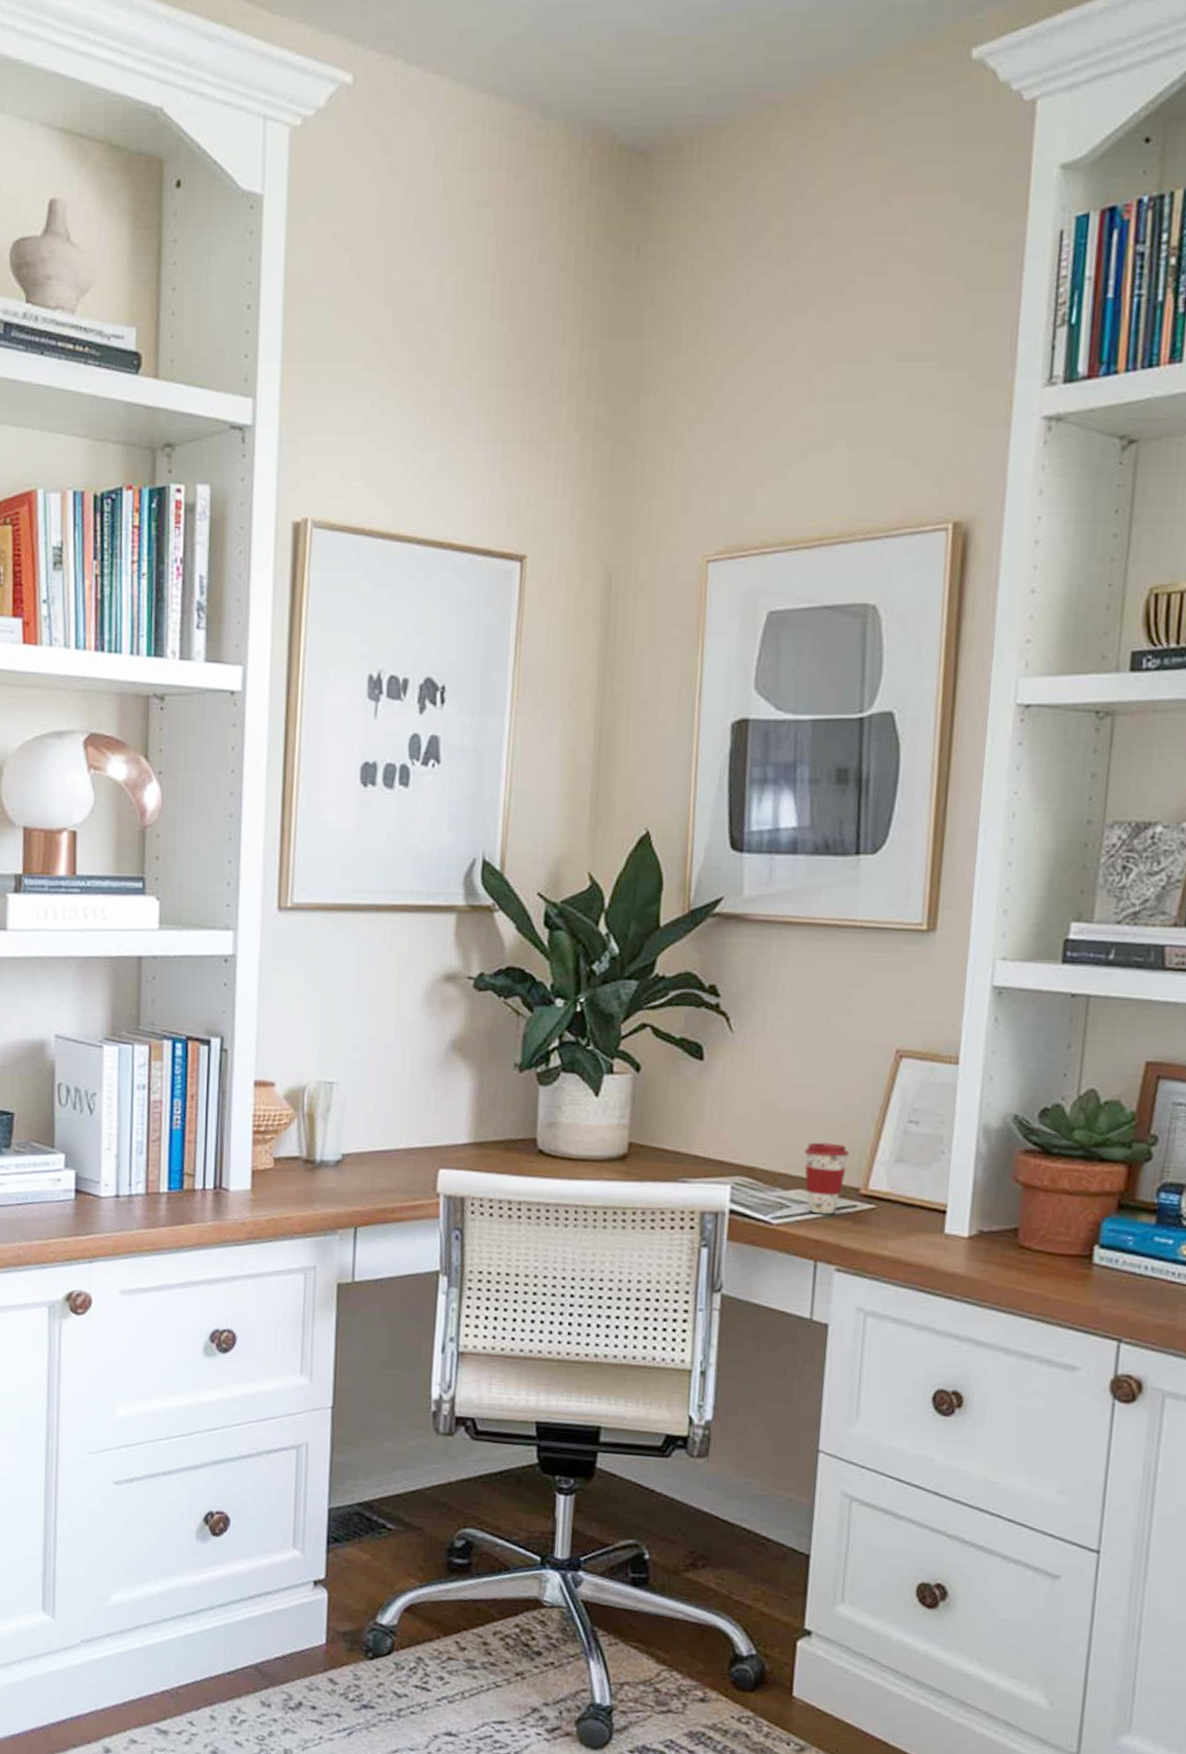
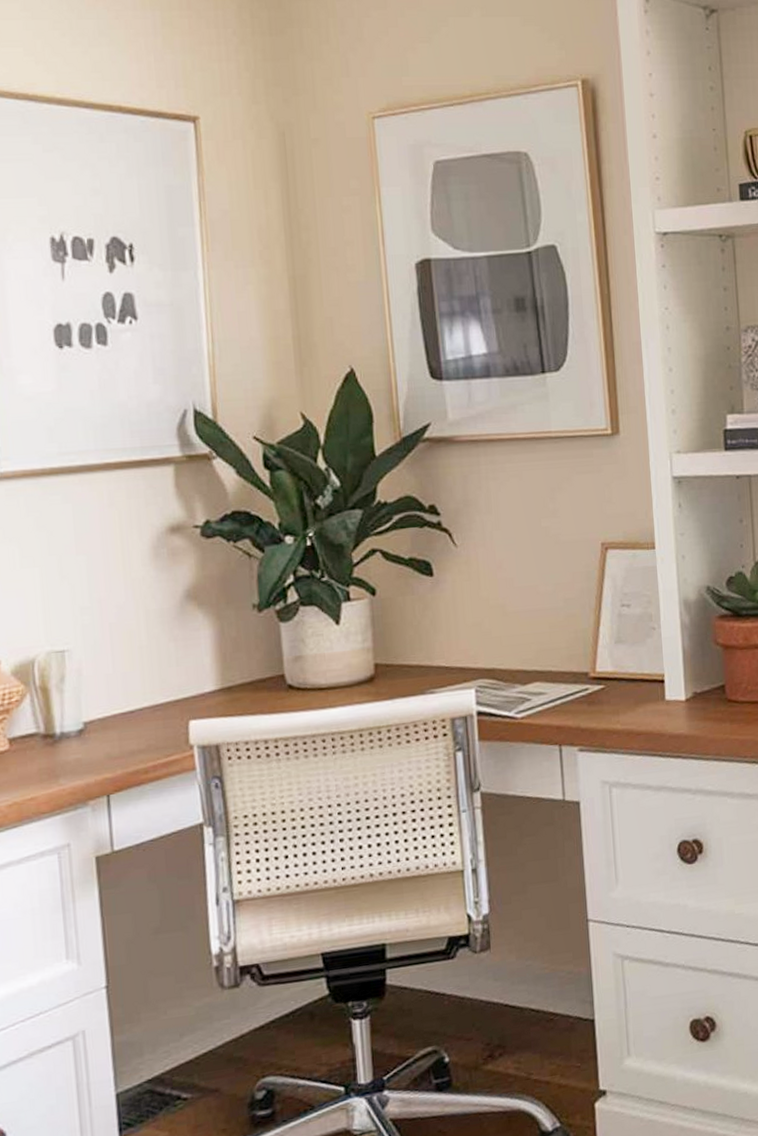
coffee cup: present [804,1142,850,1215] -> none [536,635,576,702]

